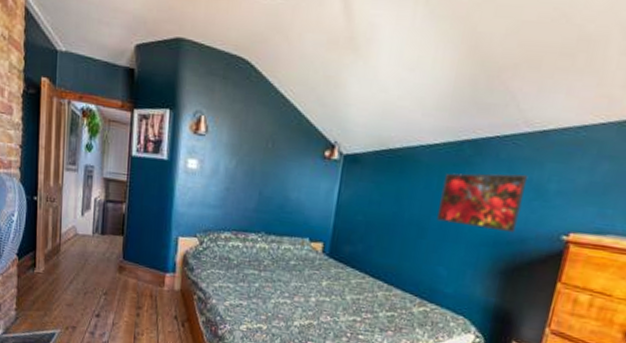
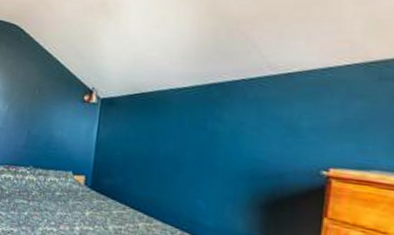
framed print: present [437,173,529,233] -> none [191,112,278,168]

